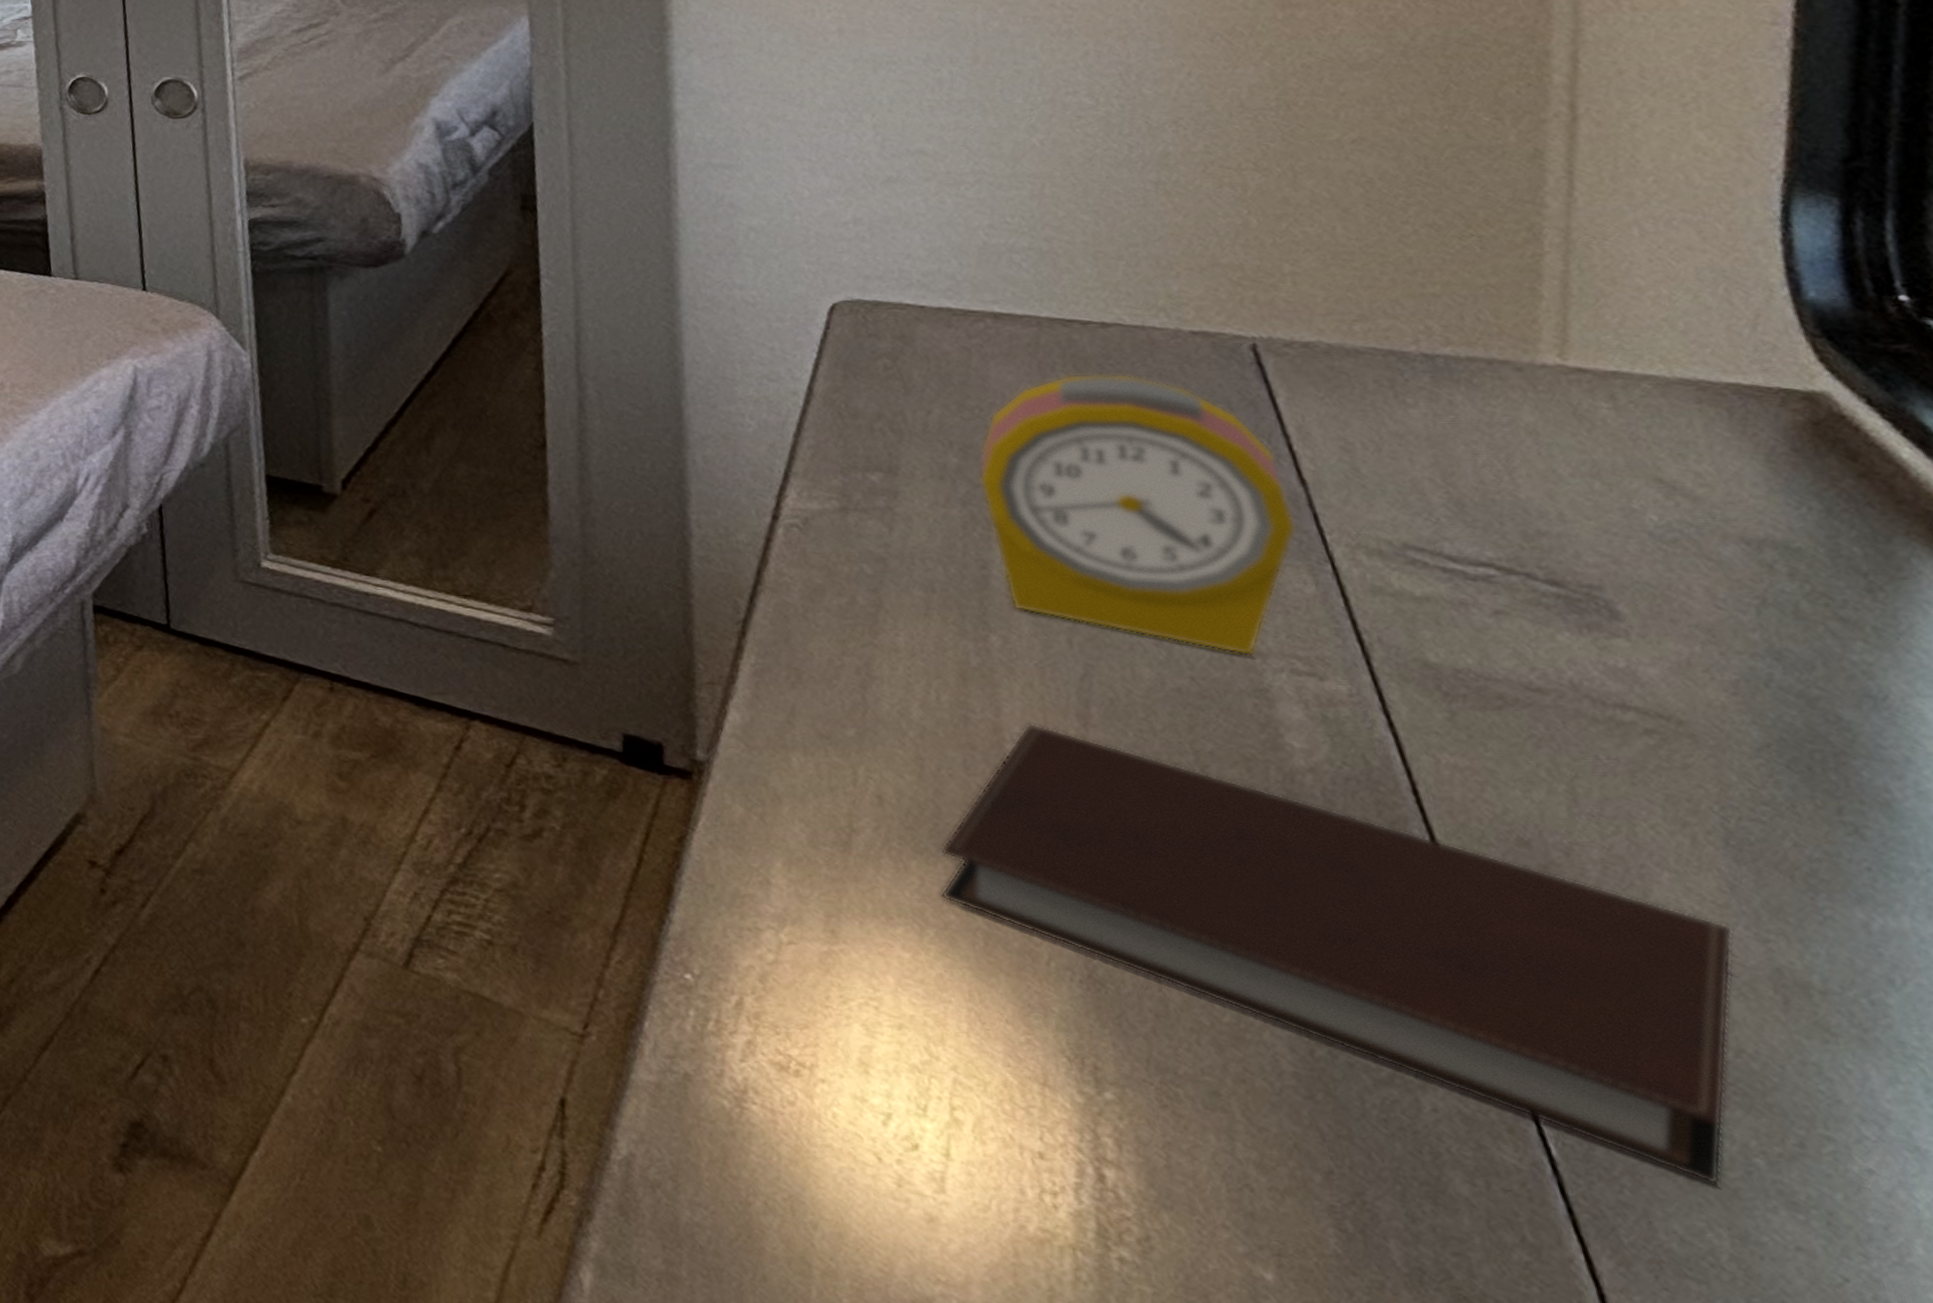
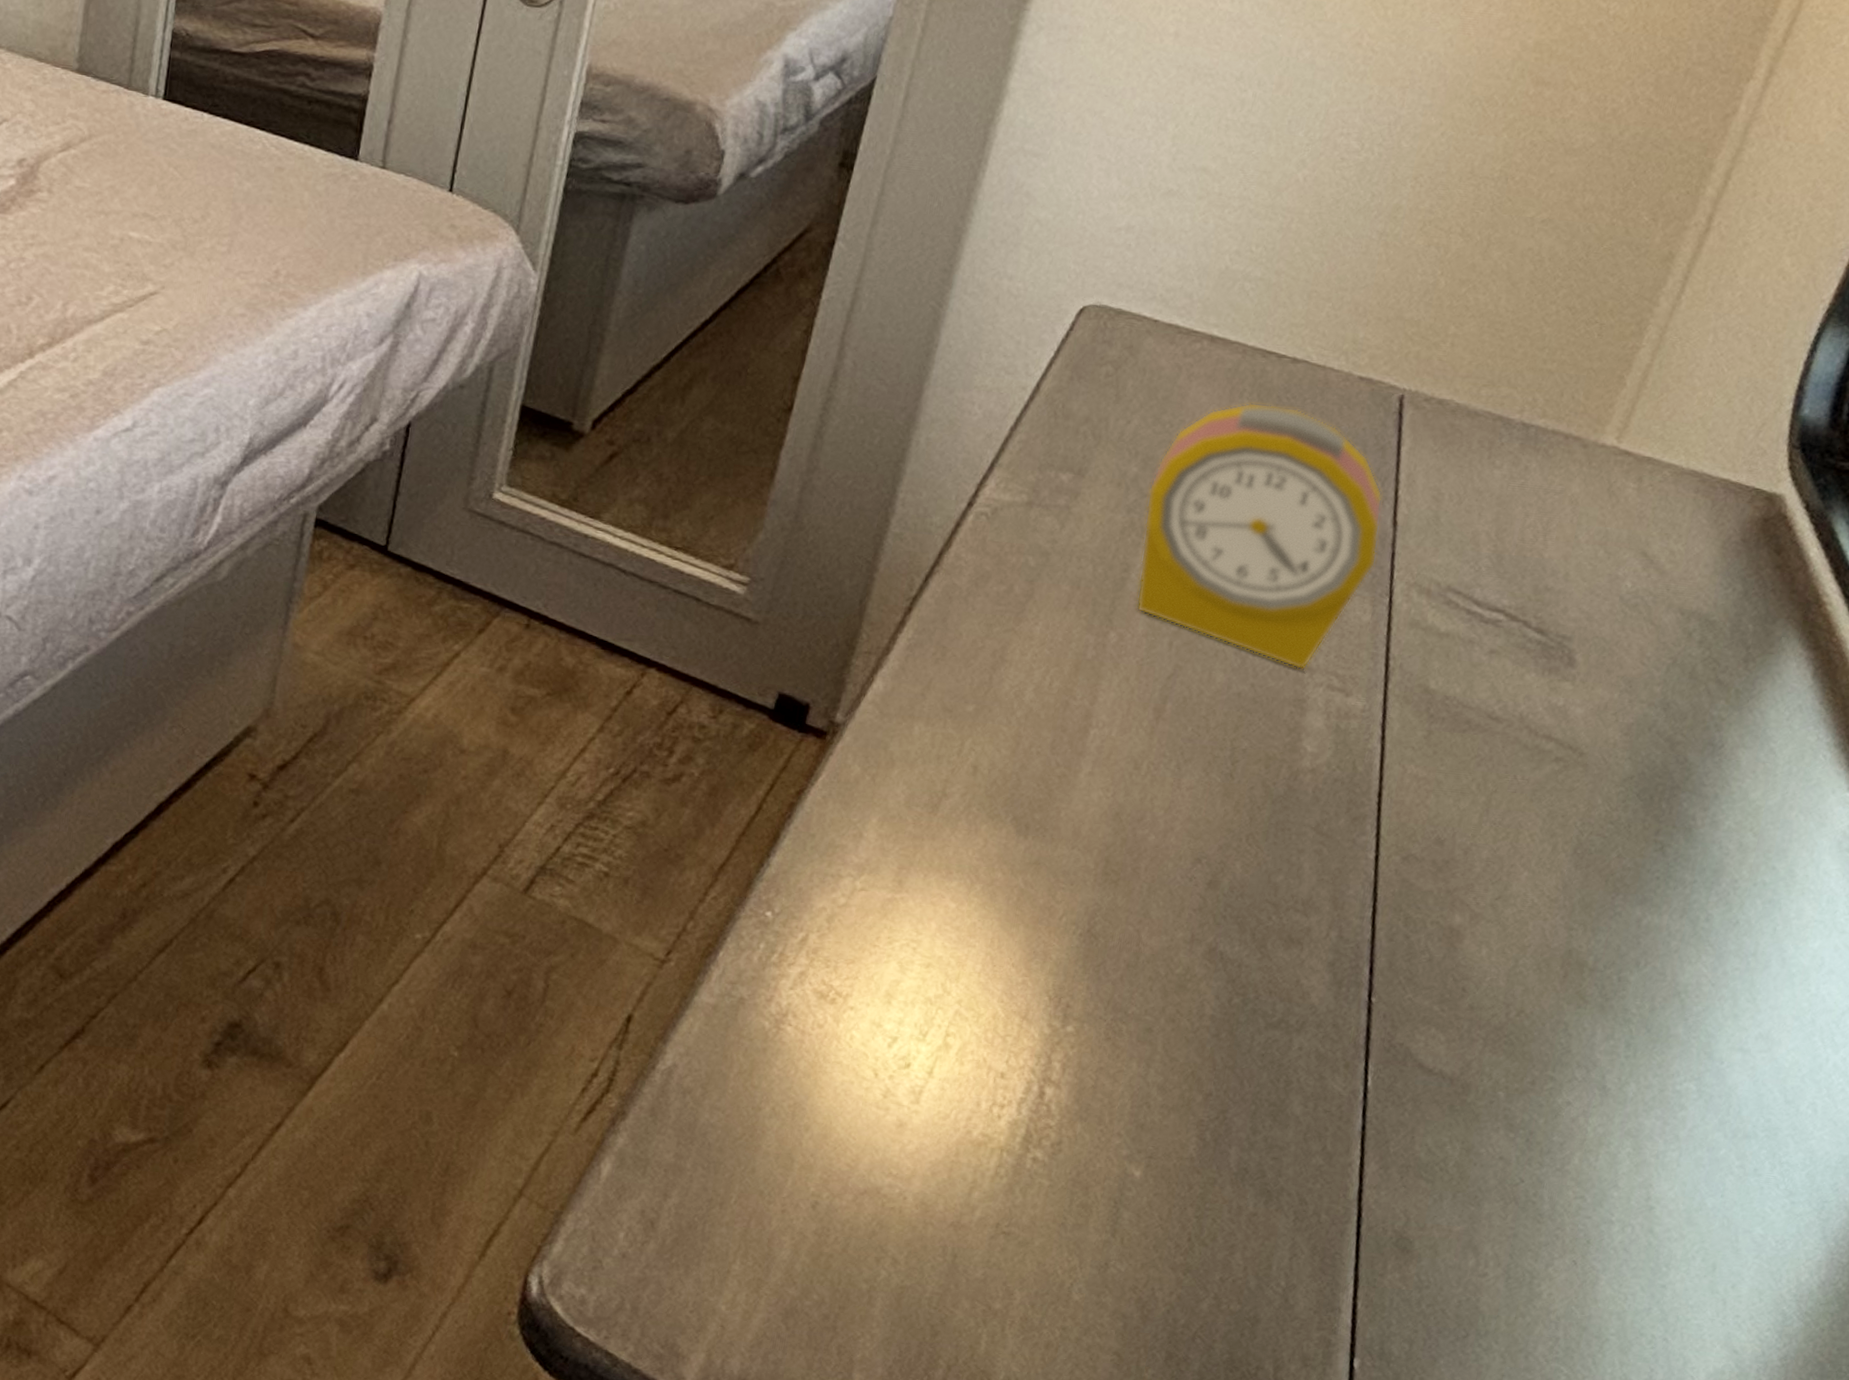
notebook: present [940,723,1734,1186] -> none [996,712,1553,1111]

